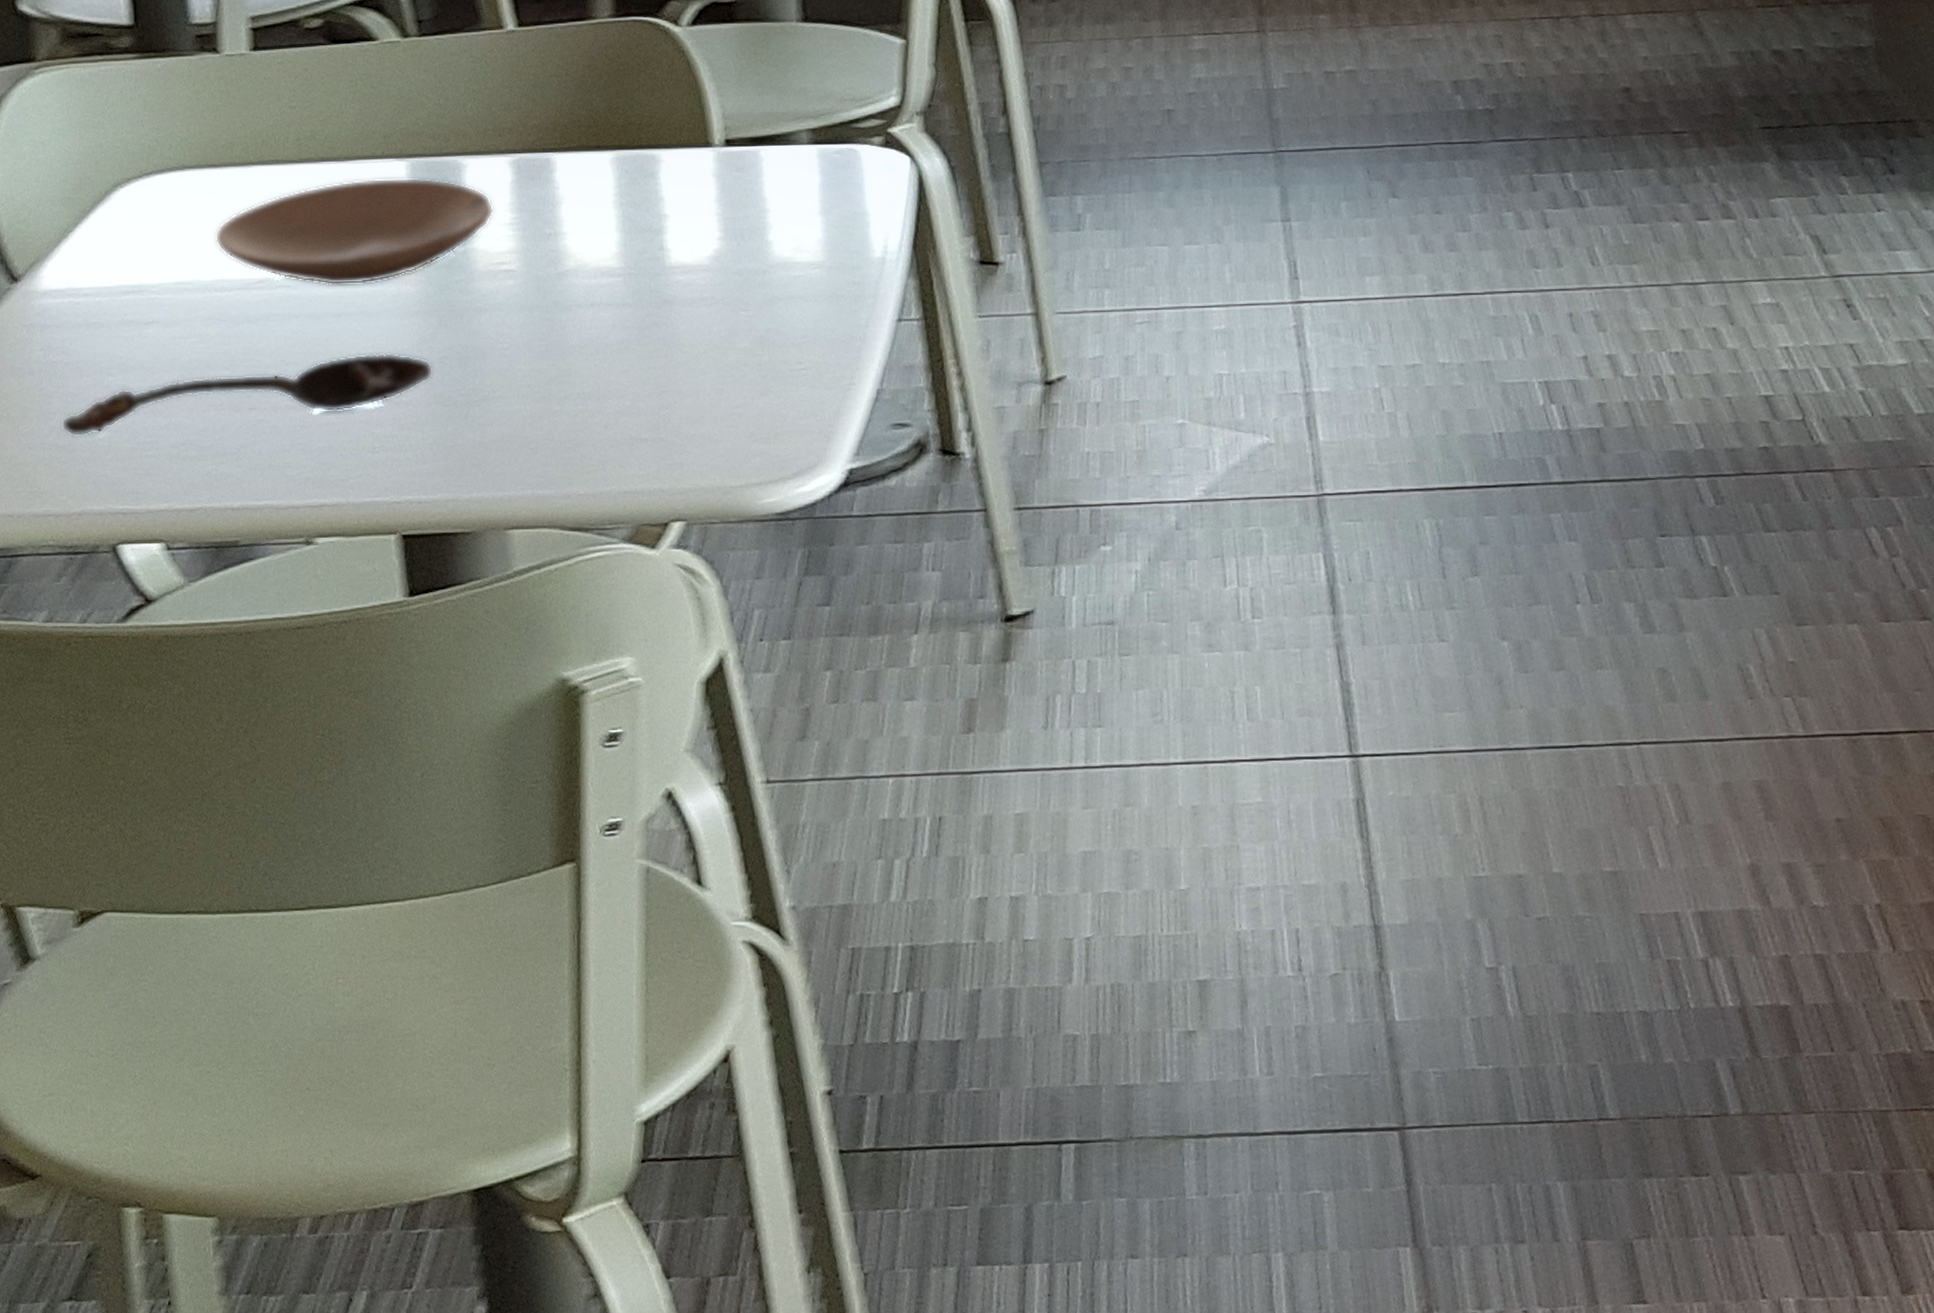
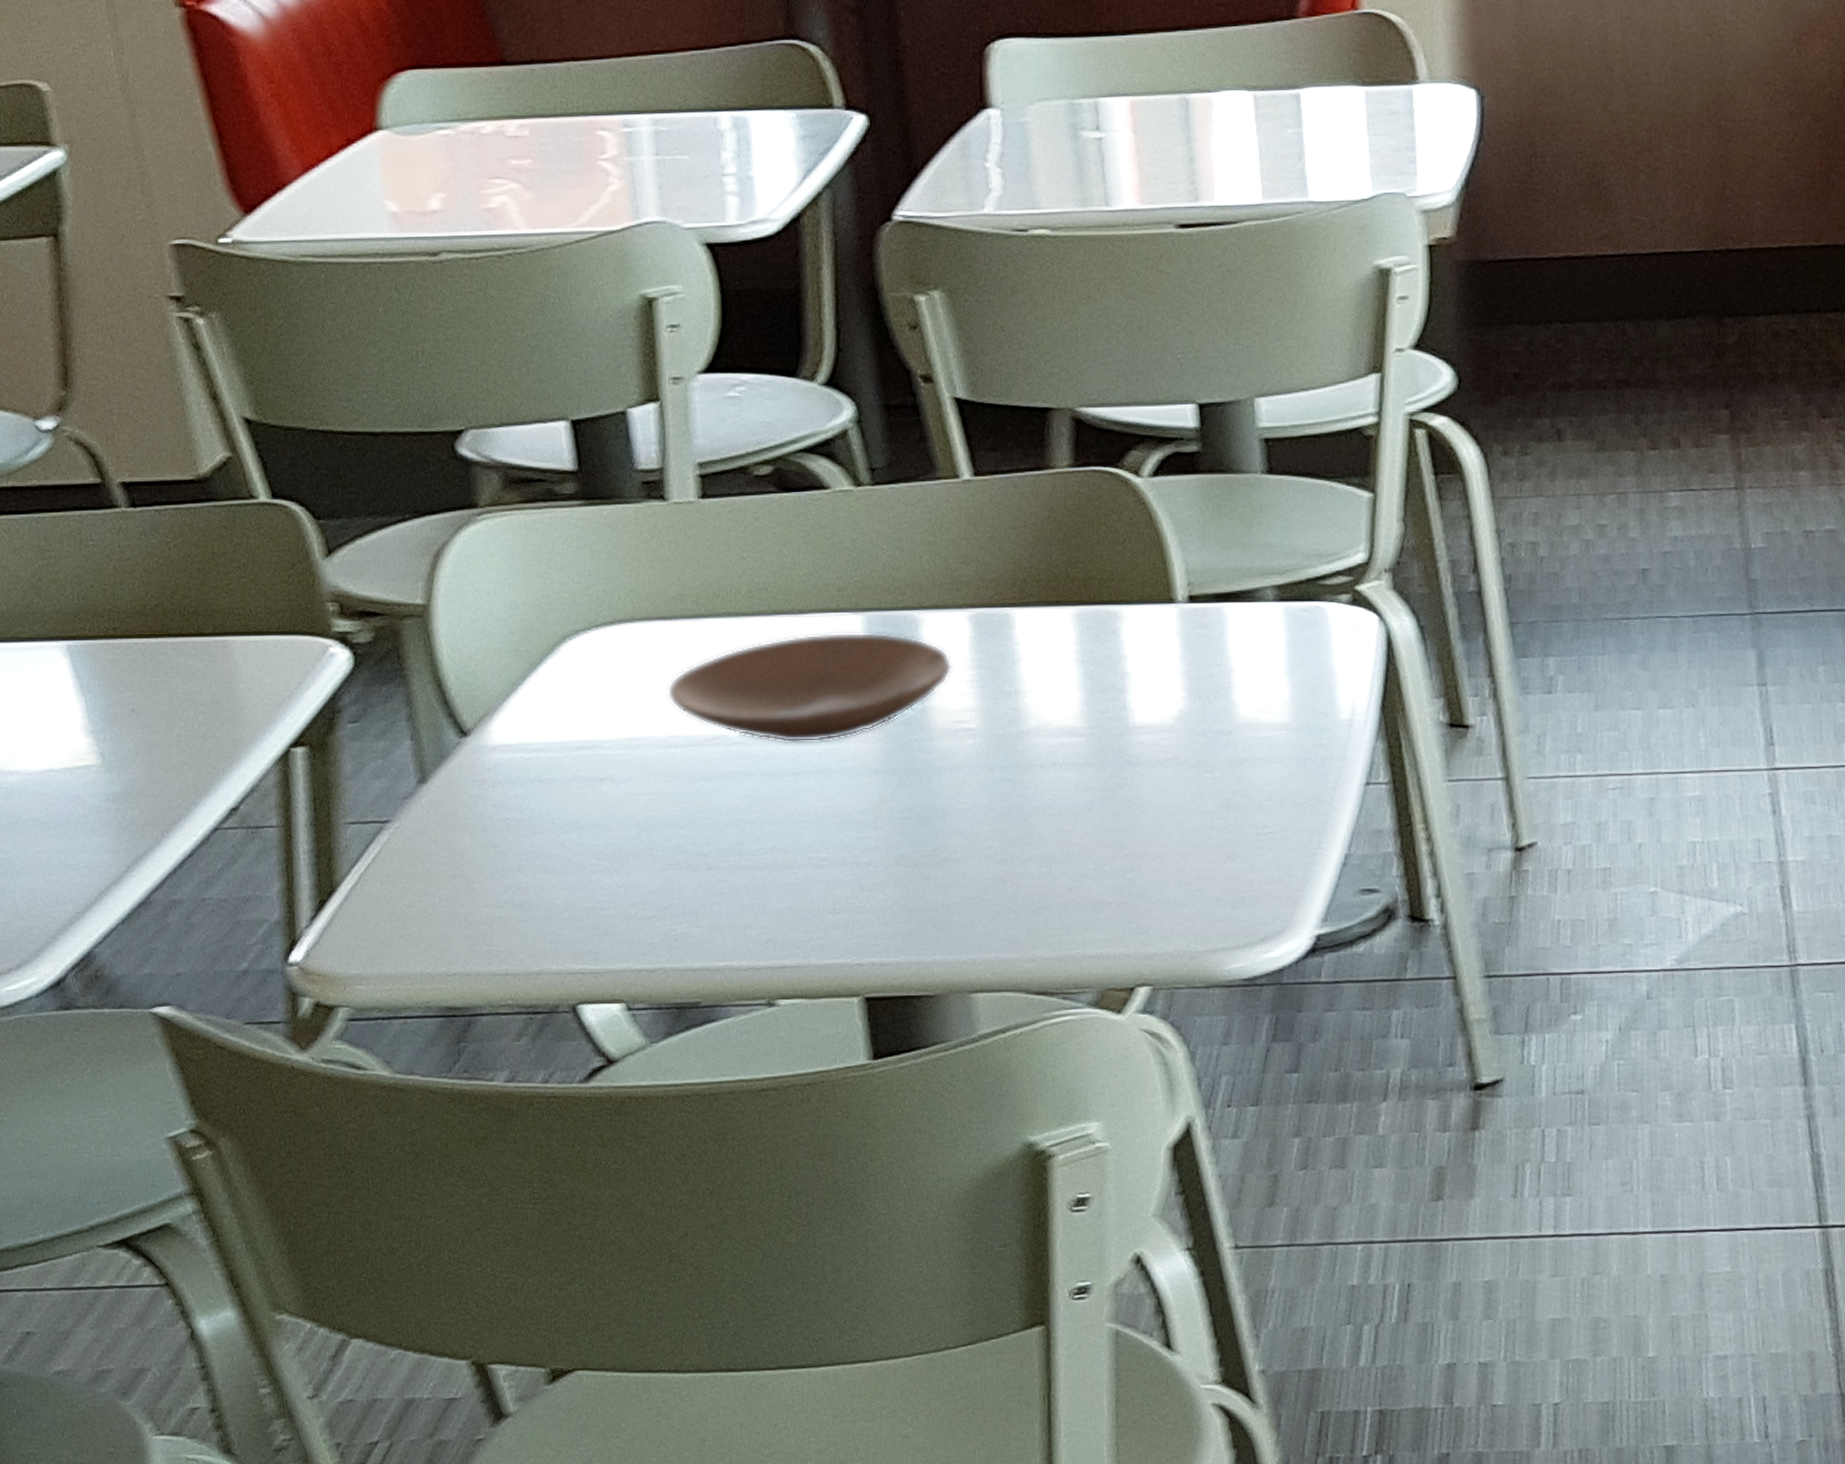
spoon: present [61,352,434,437] -> none [516,812,894,895]

